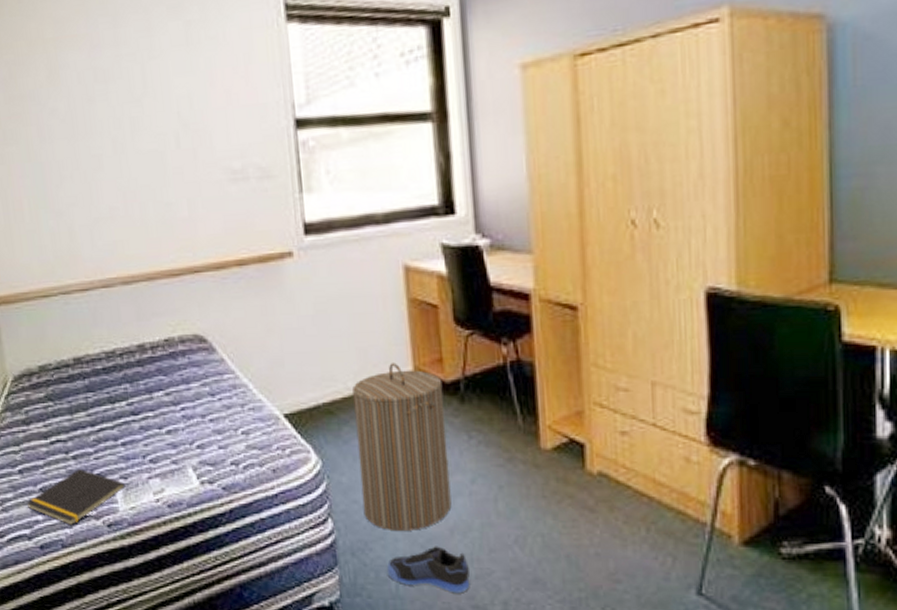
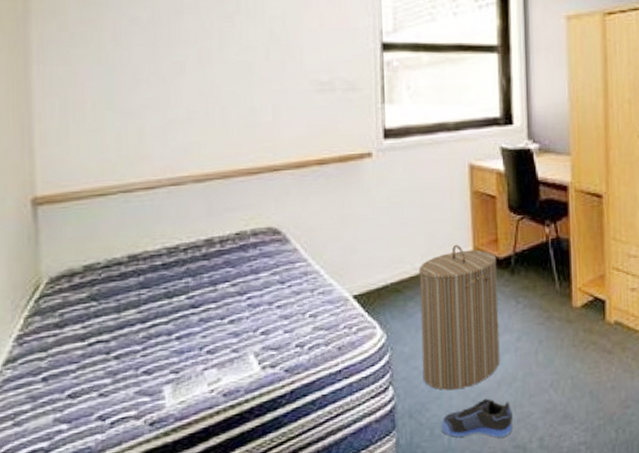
notepad: present [26,468,126,526] -> none [47,368,176,431]

